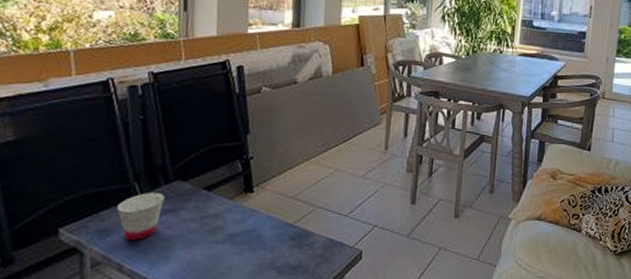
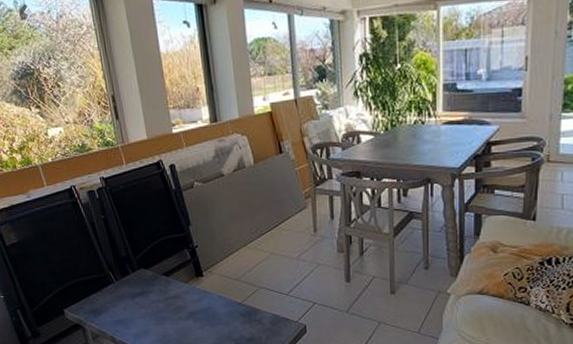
cup: present [117,193,165,241] -> none [101,280,135,319]

